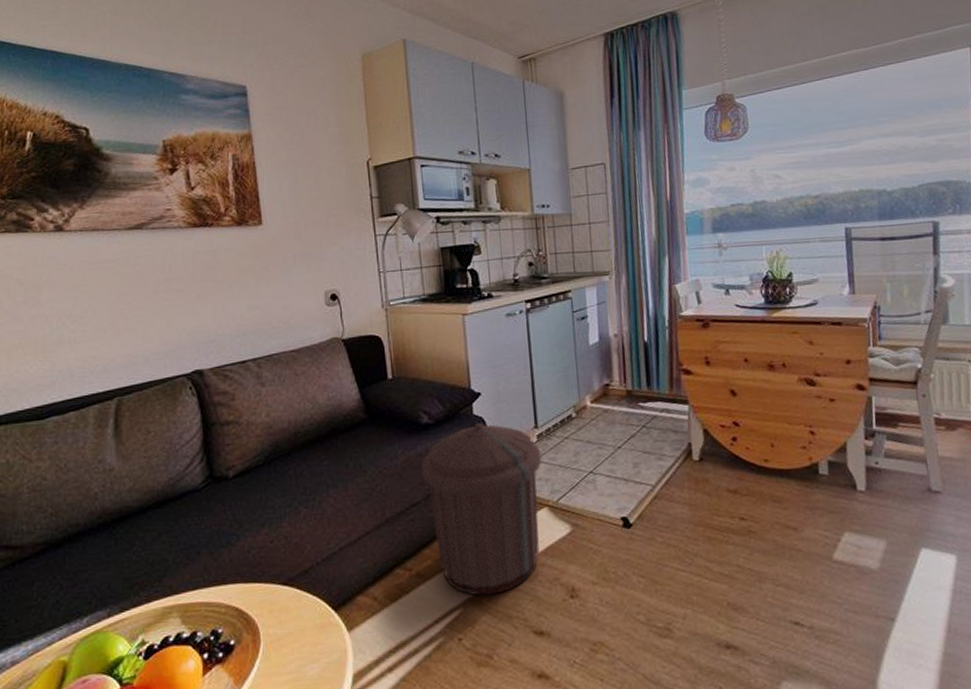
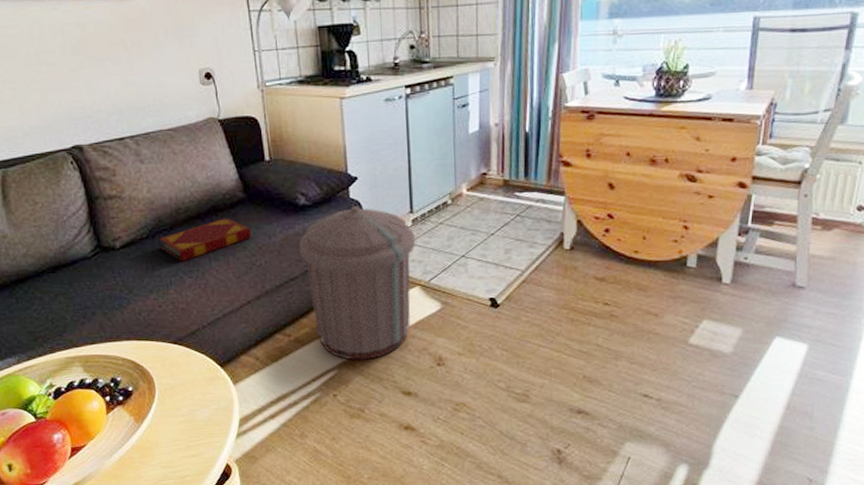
hardback book: none [275,440,372,490] -> present [159,218,252,262]

